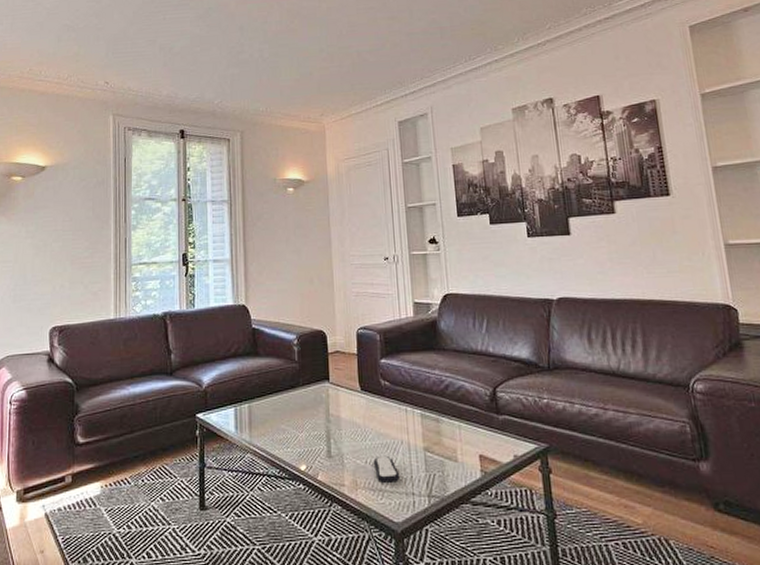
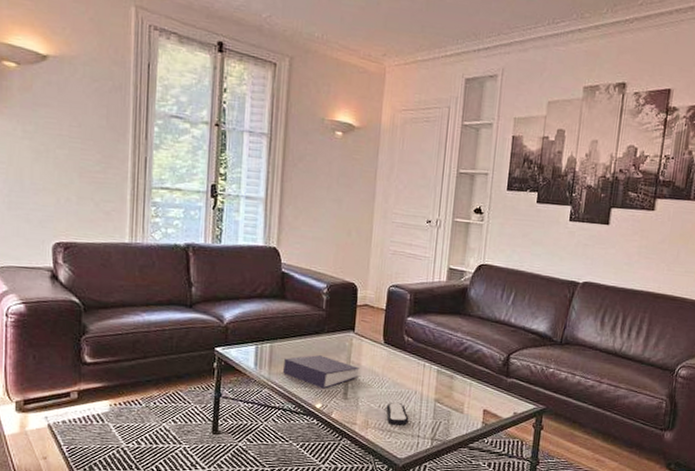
book: none [263,411,340,448] -> present [282,355,360,389]

